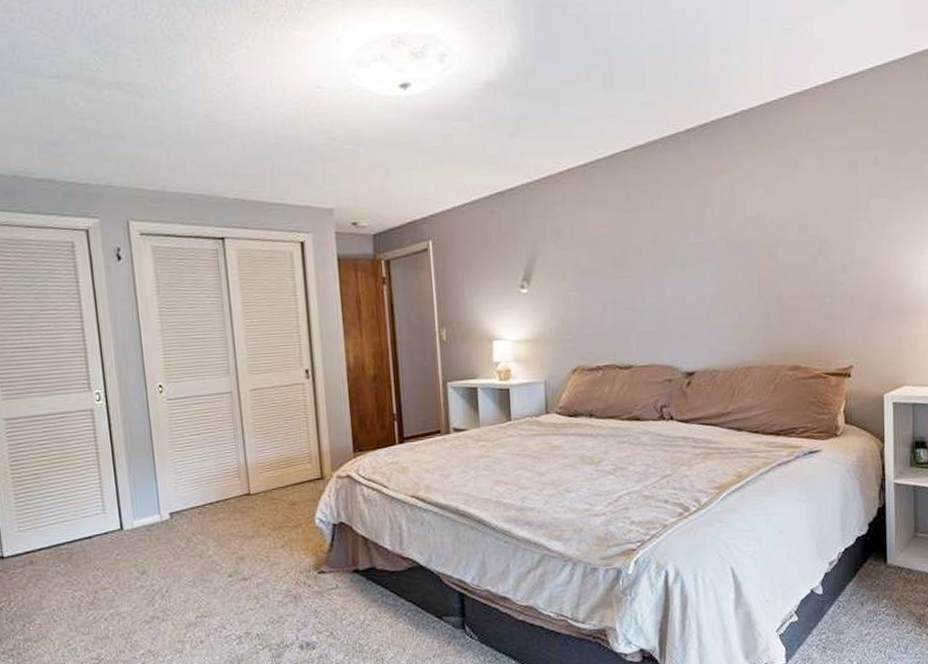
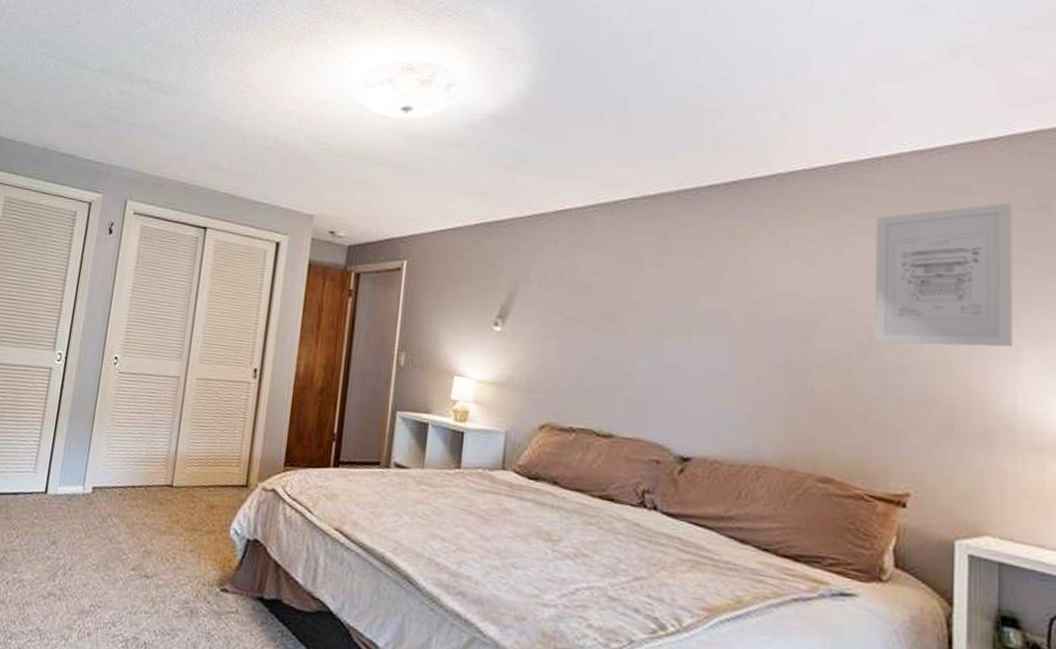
wall art: none [819,114,918,250] -> present [874,202,1013,348]

